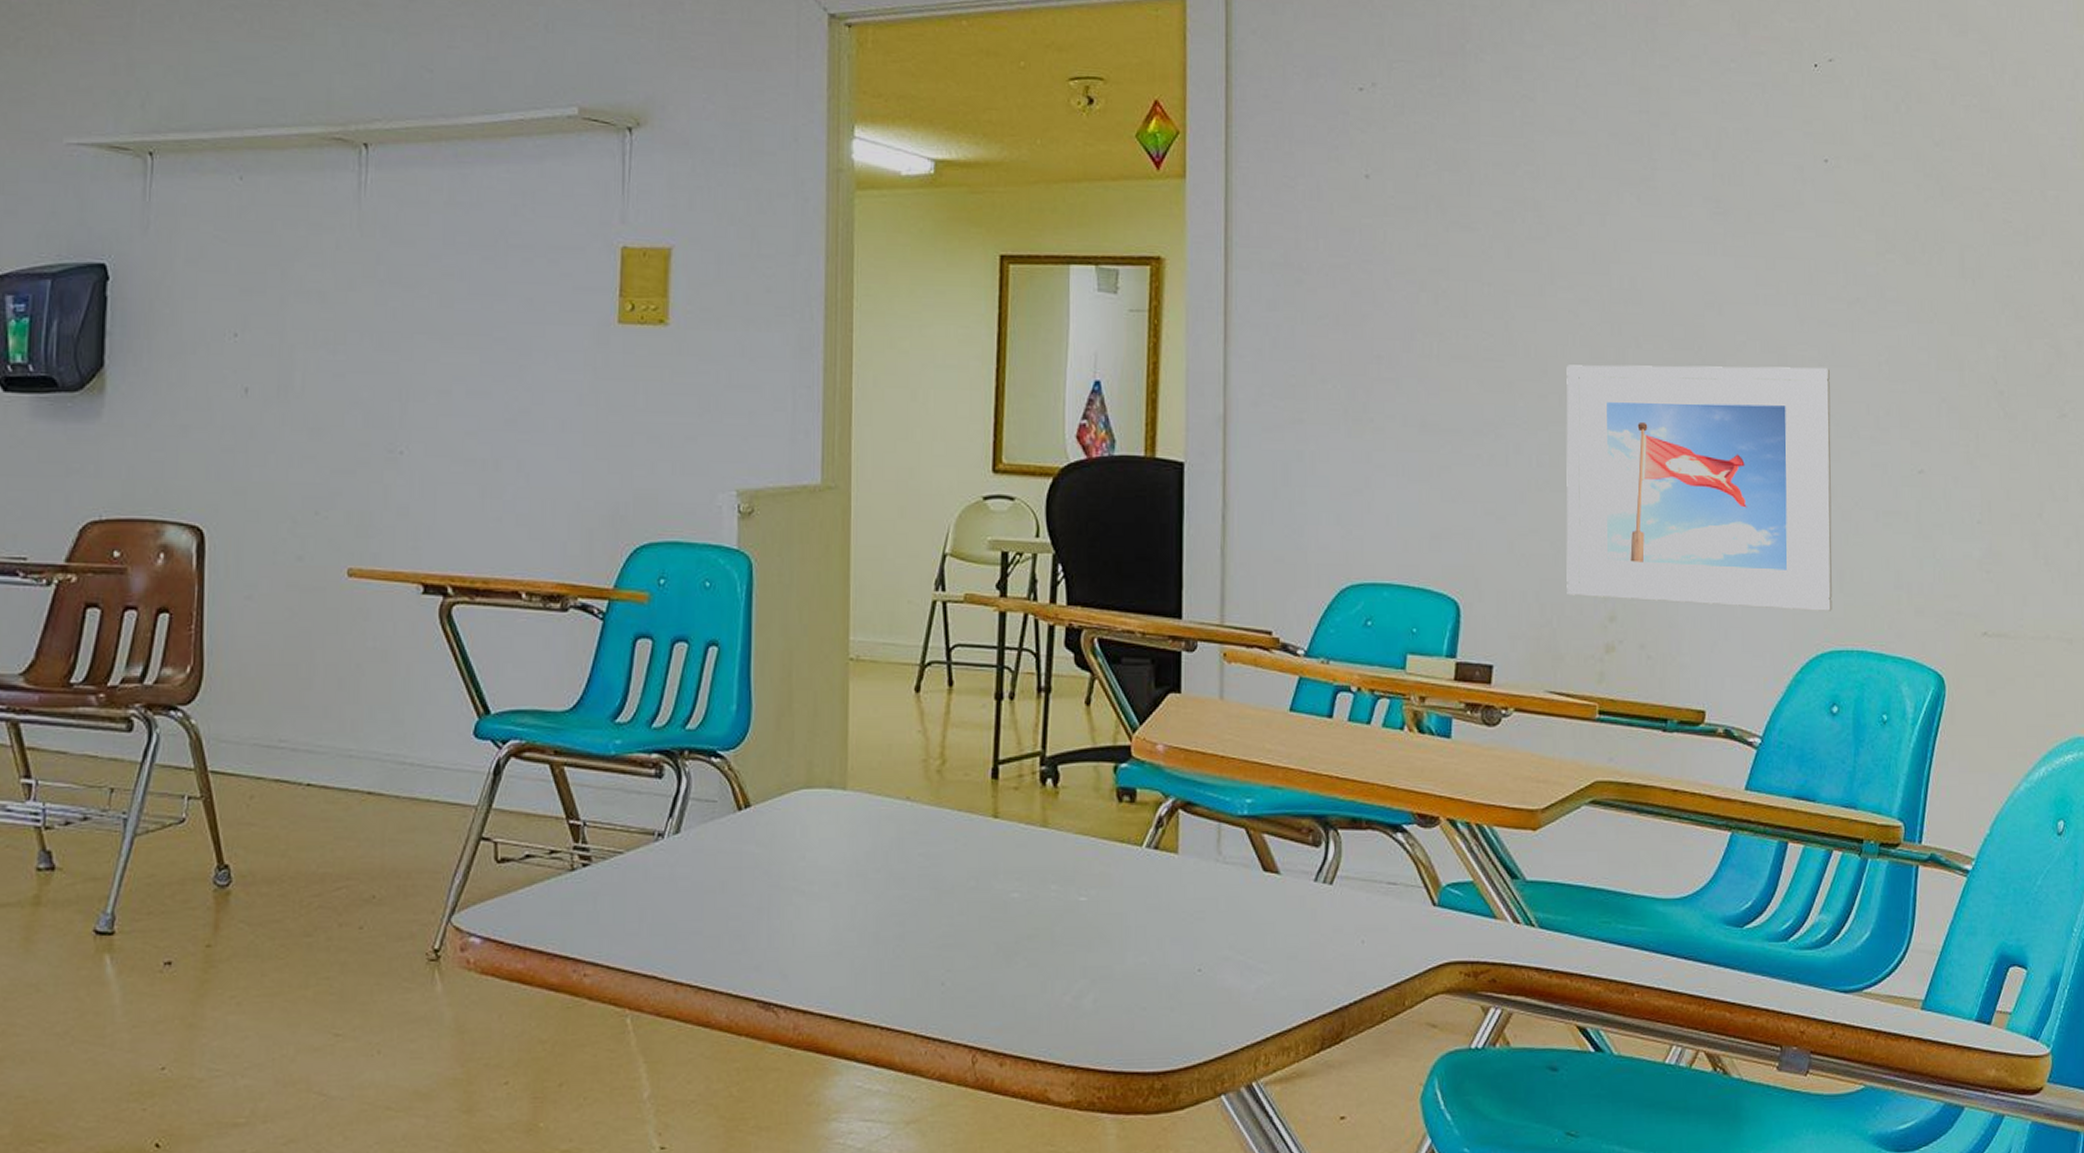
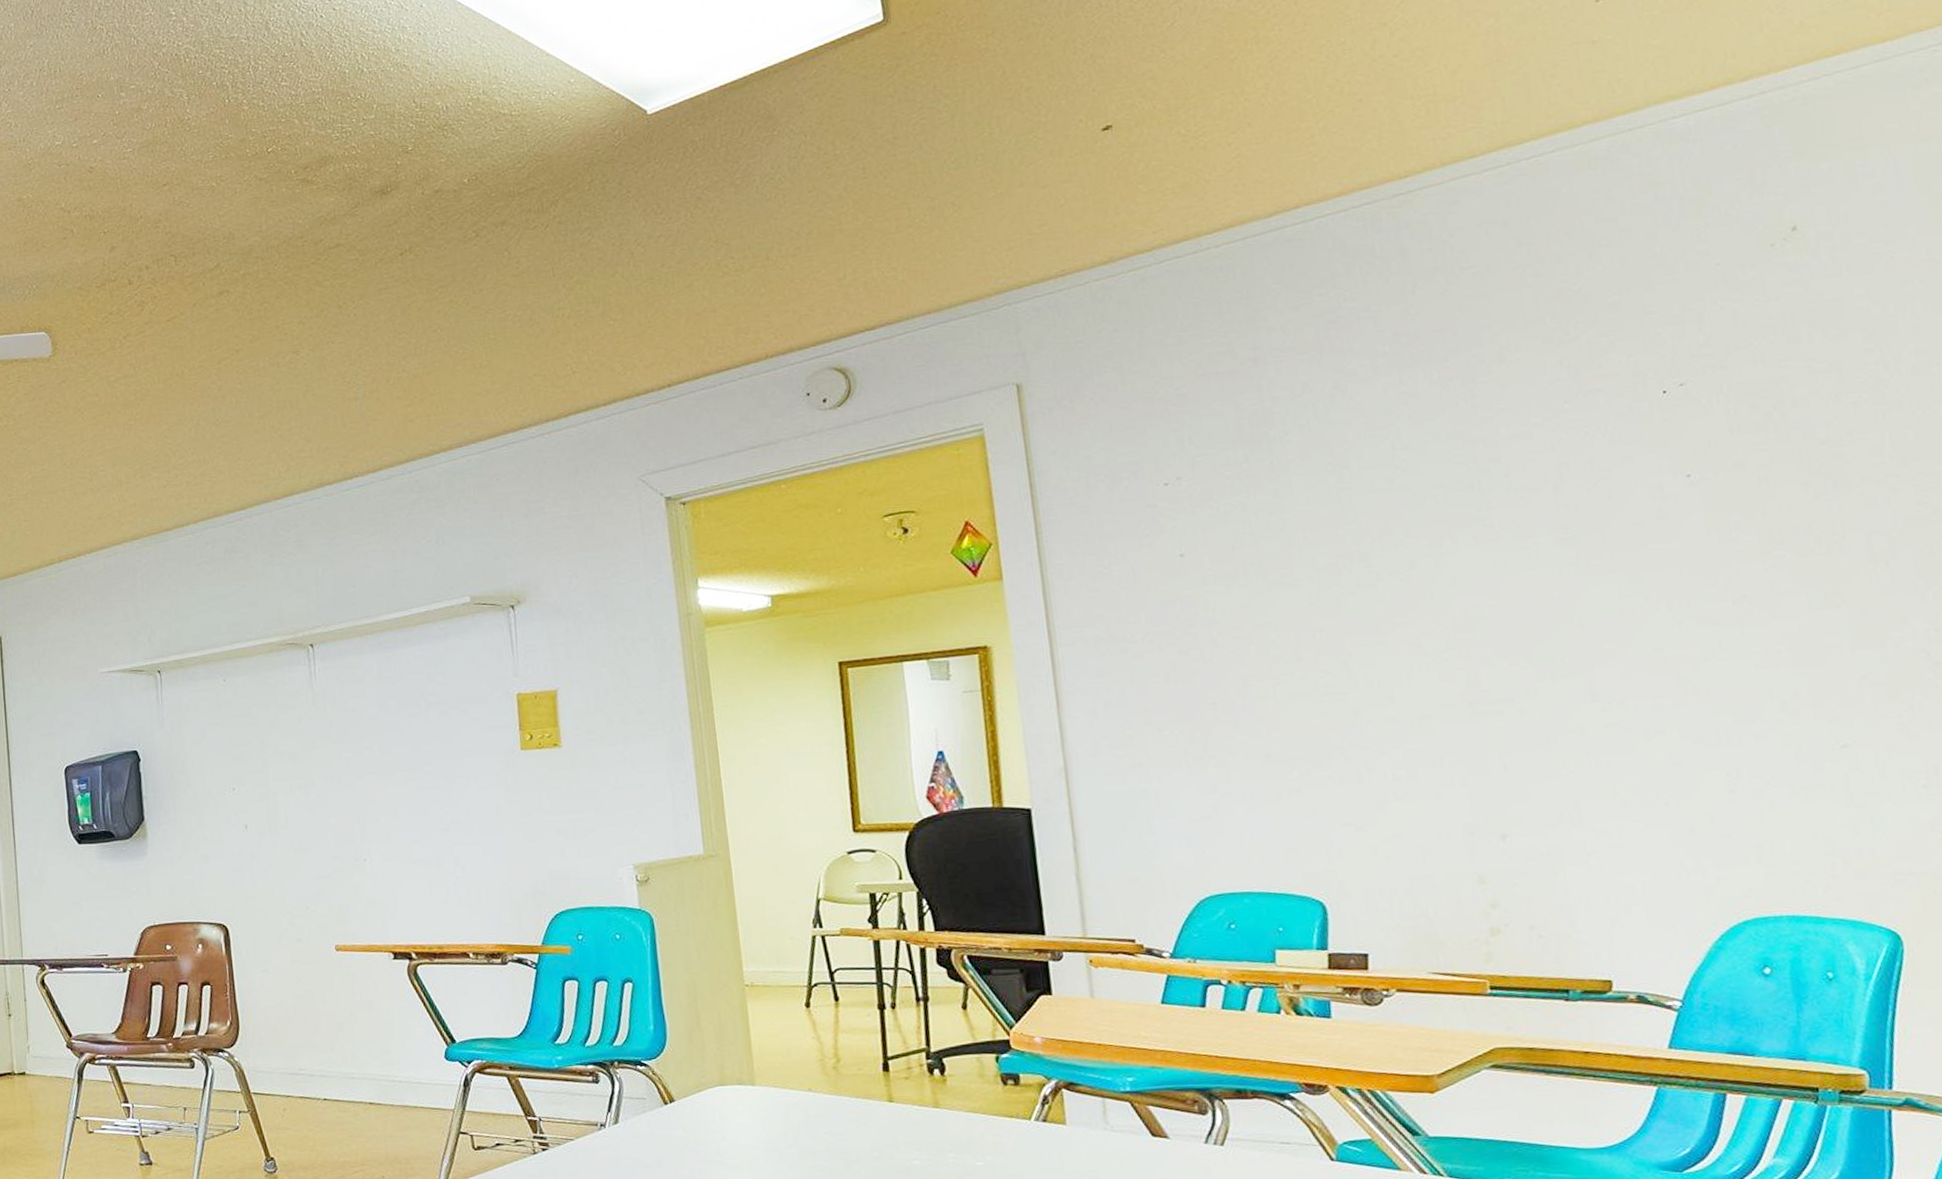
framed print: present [1566,365,1832,611] -> none [1414,662,1752,889]

